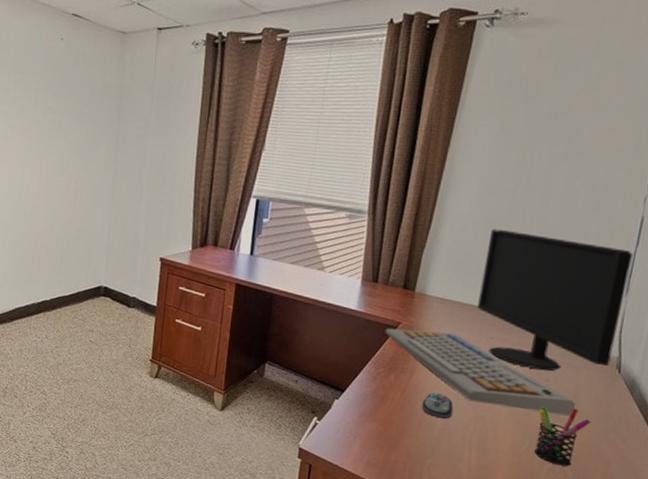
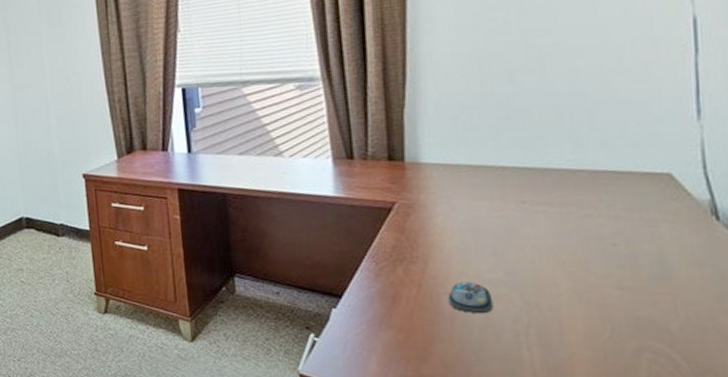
keyboard: present [384,328,575,416] -> none [377,204,665,288]
computer monitor: present [477,228,633,371] -> none [487,61,700,233]
pen holder: present [533,406,591,467] -> none [614,275,694,353]

